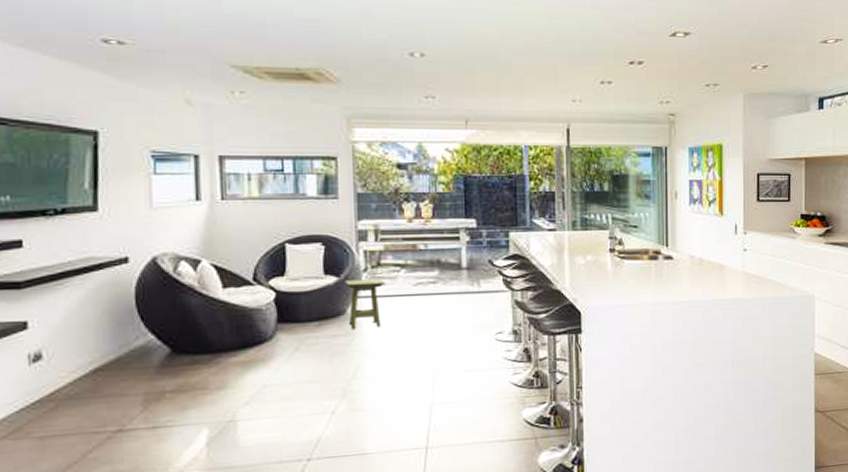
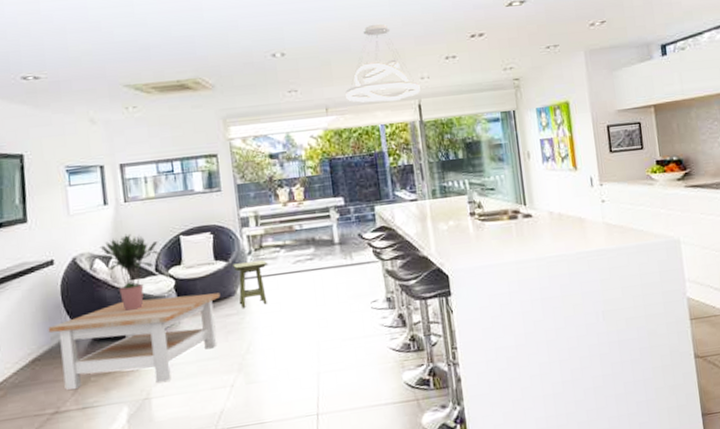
coffee table: none [116,310,328,406] -> present [48,292,221,390]
potted plant: none [187,235,259,322] -> present [100,233,160,311]
pendant light: none [489,35,571,123] -> present [345,23,421,103]

